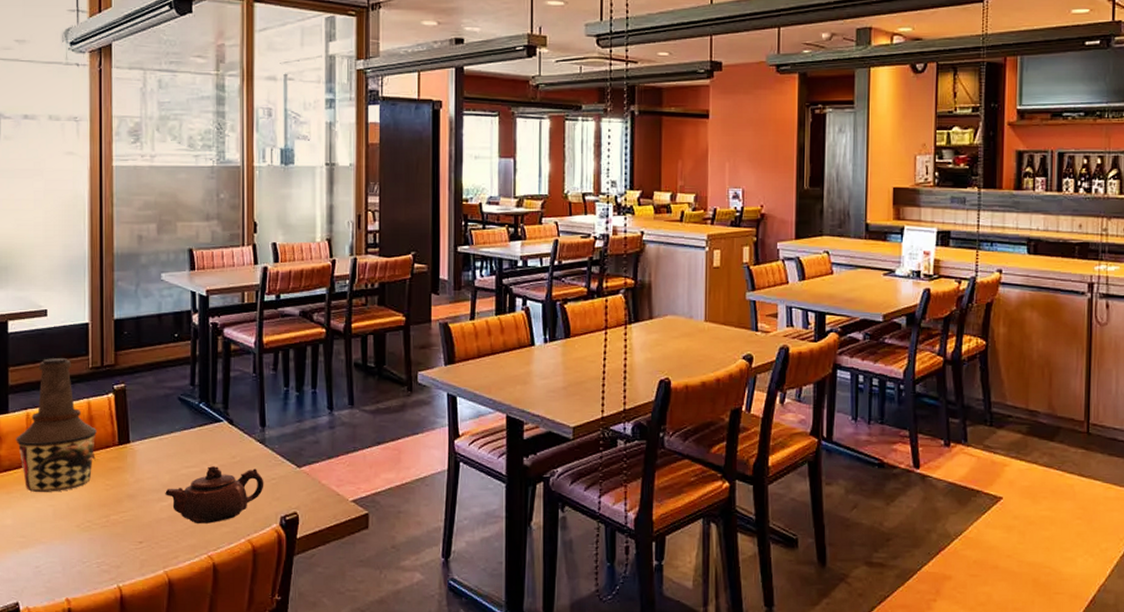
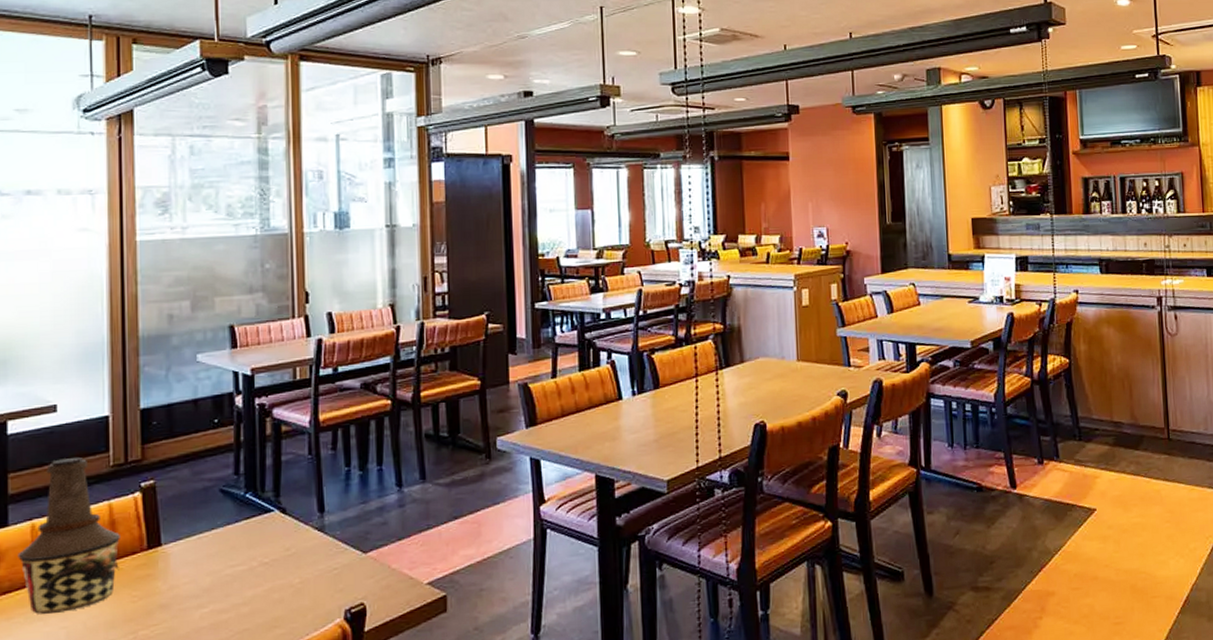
teapot: present [165,466,264,525] -> none [206,559,325,629]

